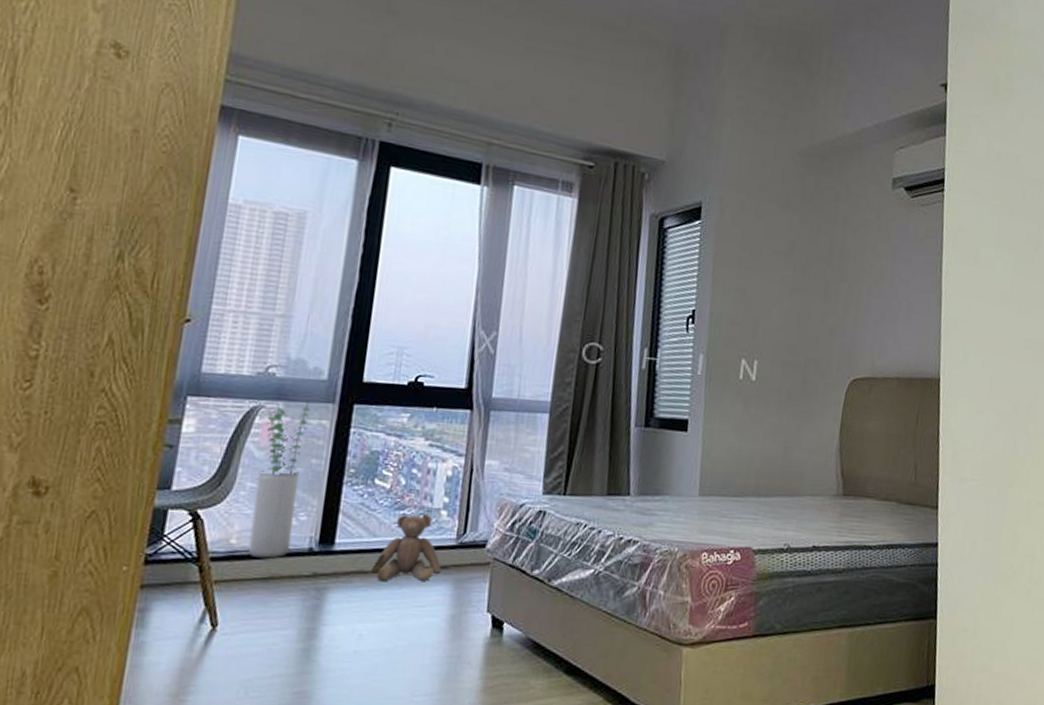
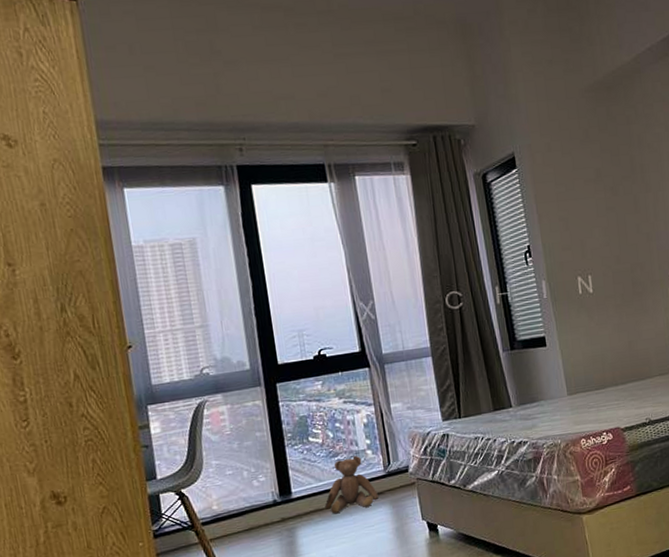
vase: present [247,400,311,558] -> none [212,388,259,517]

